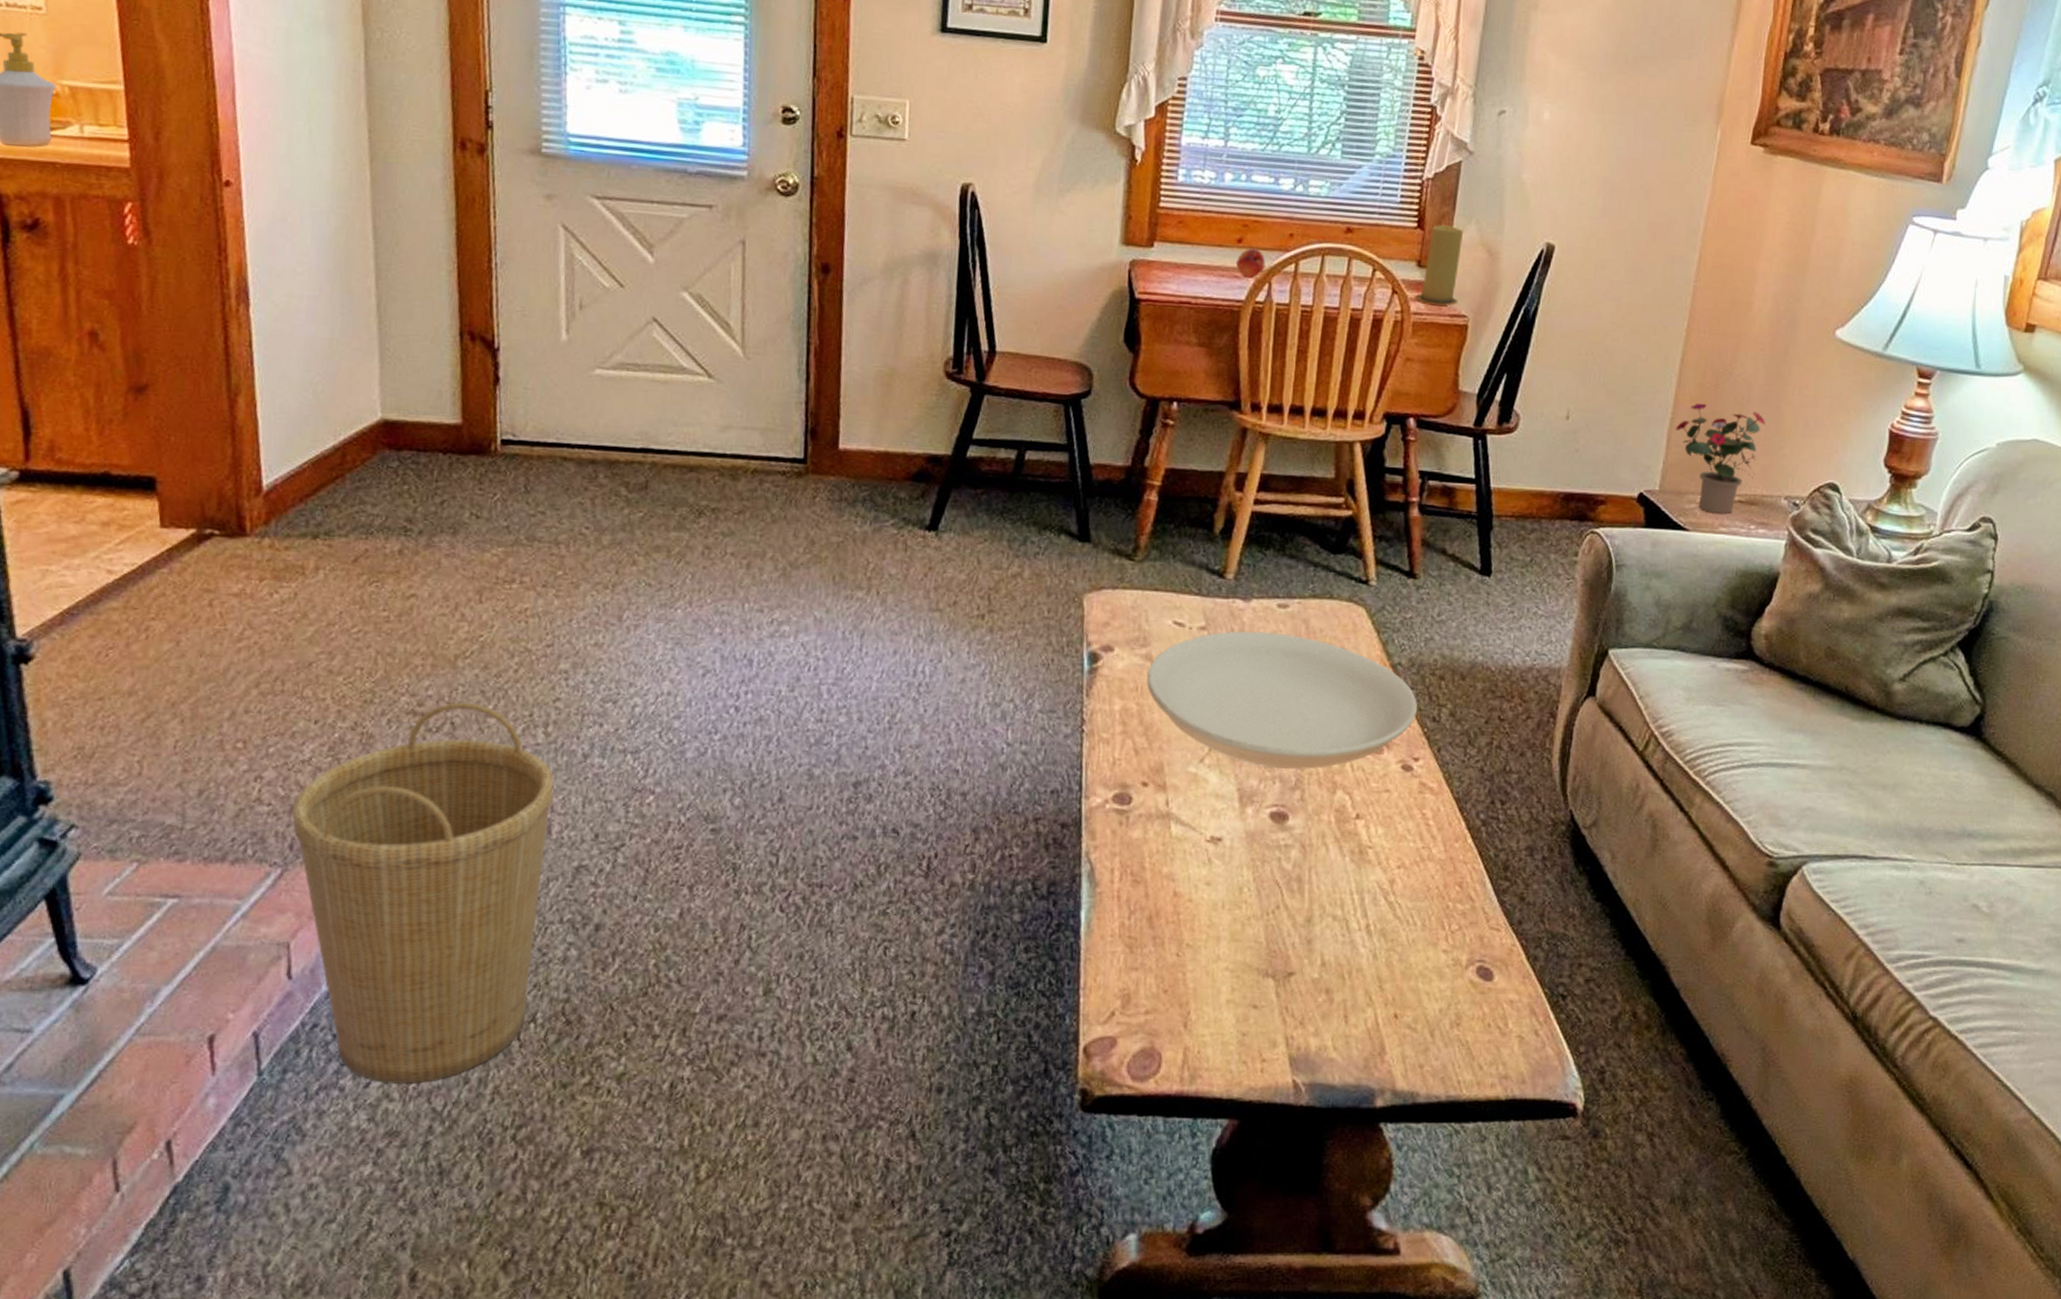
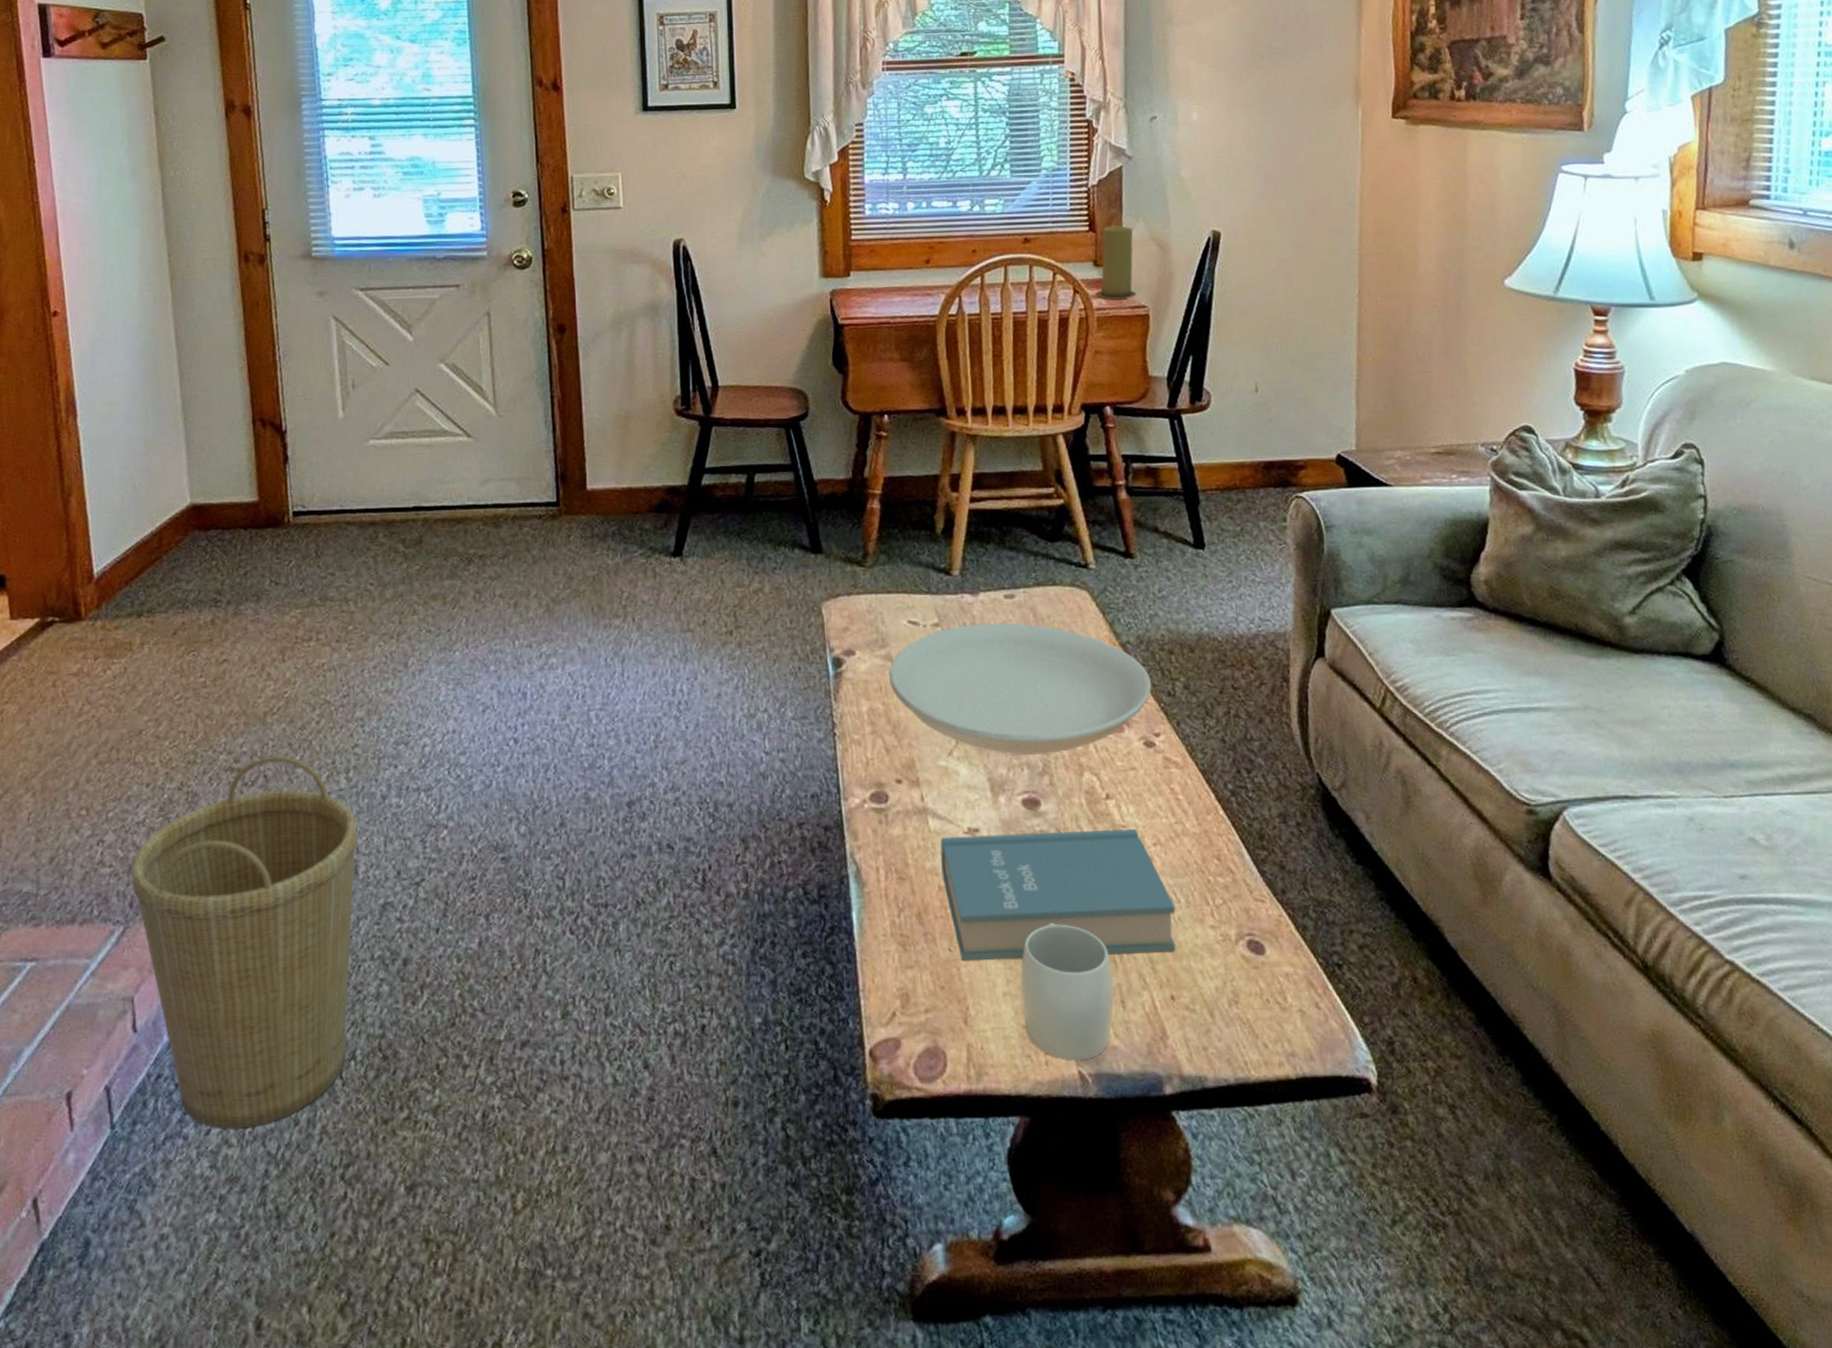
book: none [1178,843,1411,973] -> present [940,829,1176,960]
fruit: present [1235,248,1266,278] -> none [926,267,954,294]
mug: none [1244,936,1340,1070] -> present [1020,923,1114,1061]
potted flower: present [1676,403,1766,515] -> none [1363,362,1451,467]

